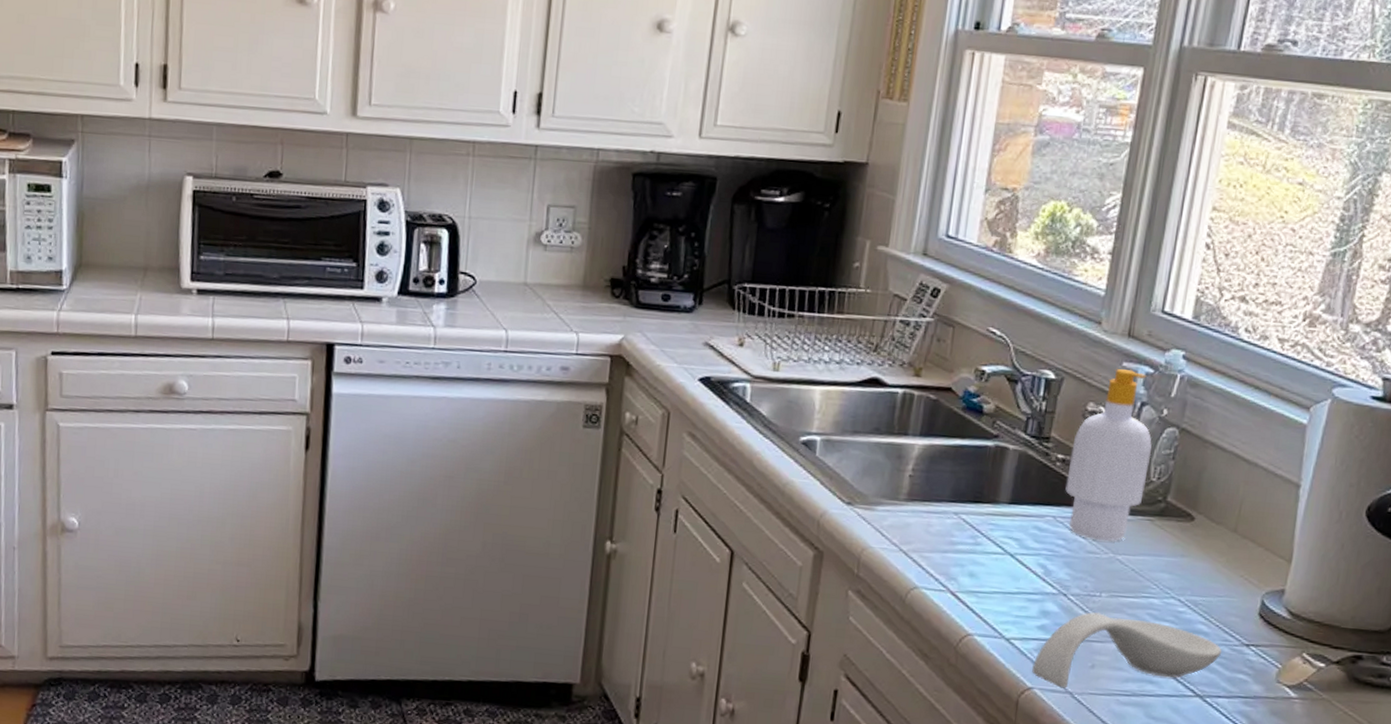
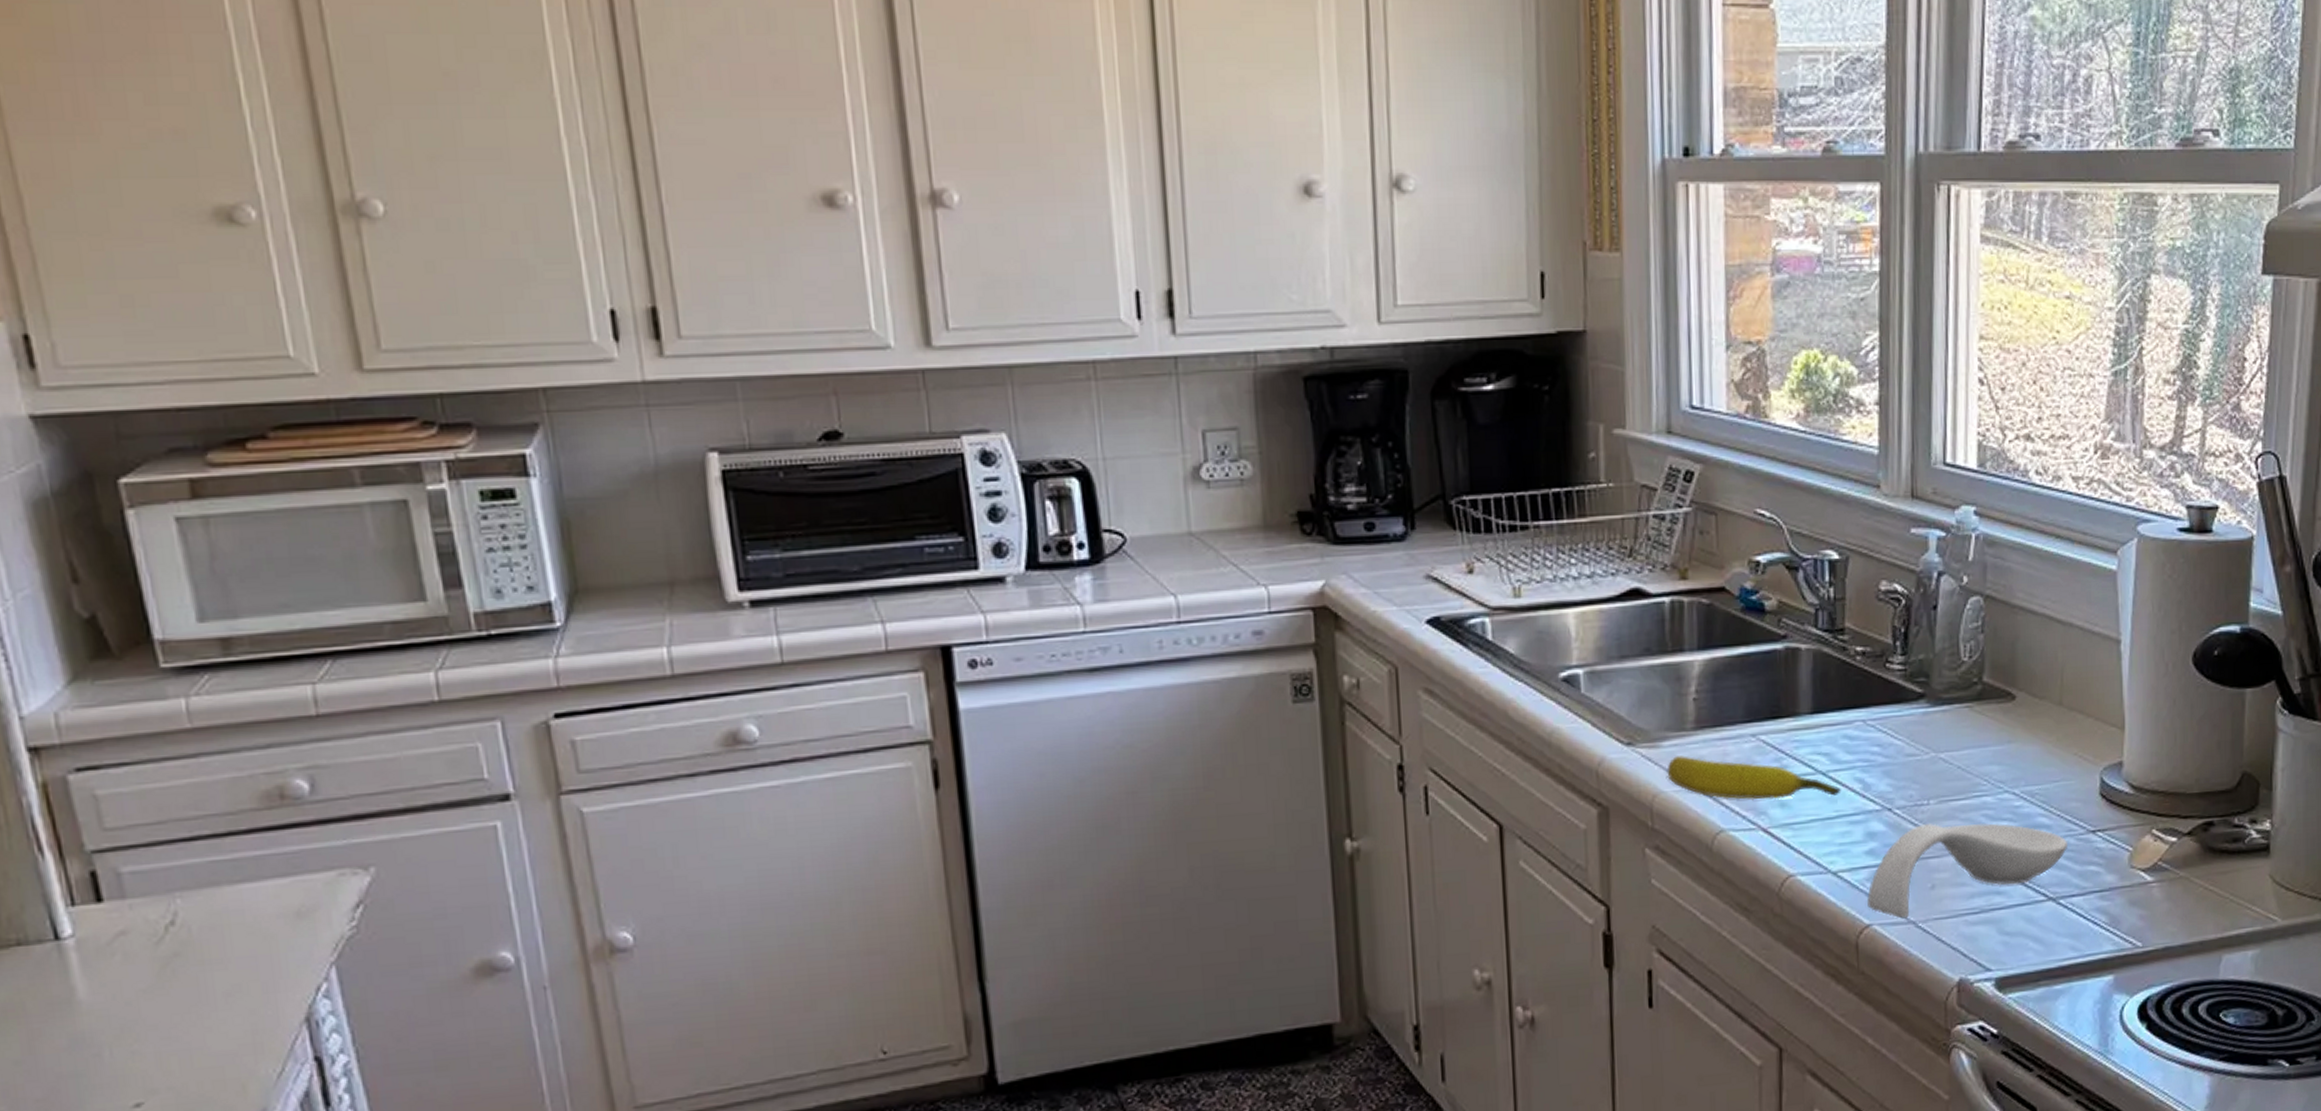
banana: none [877,520,1025,575] -> present [1667,756,1841,800]
soap bottle: present [1065,369,1152,541] -> none [1870,535,1958,740]

